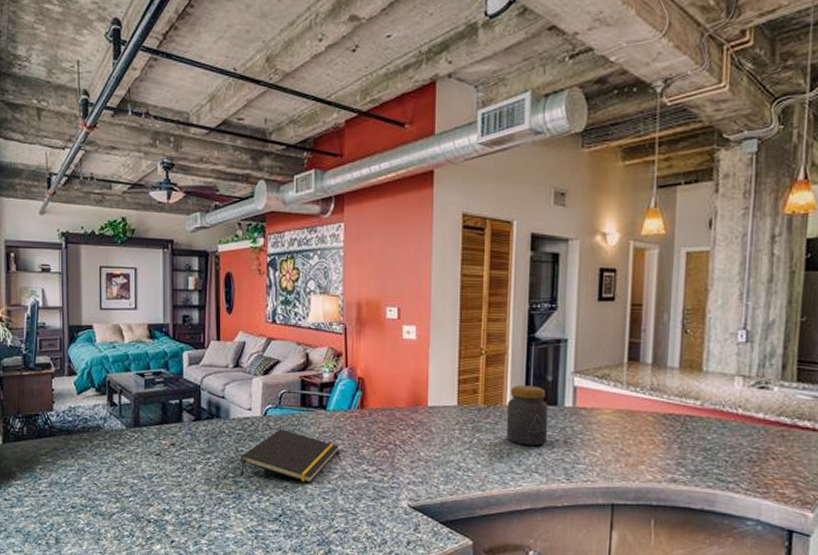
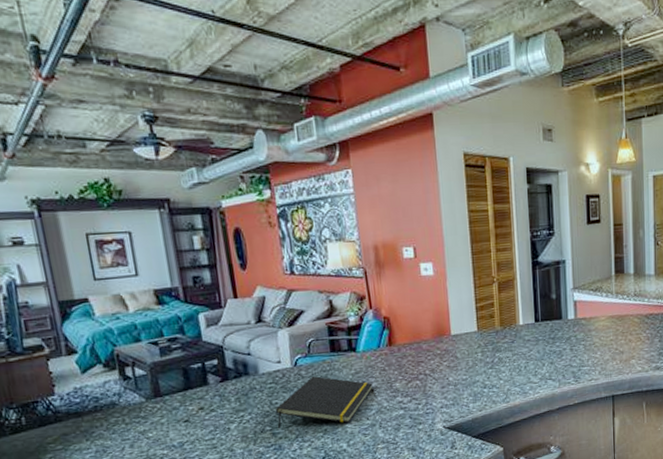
jar: present [506,385,548,447] -> none [520,304,557,358]

